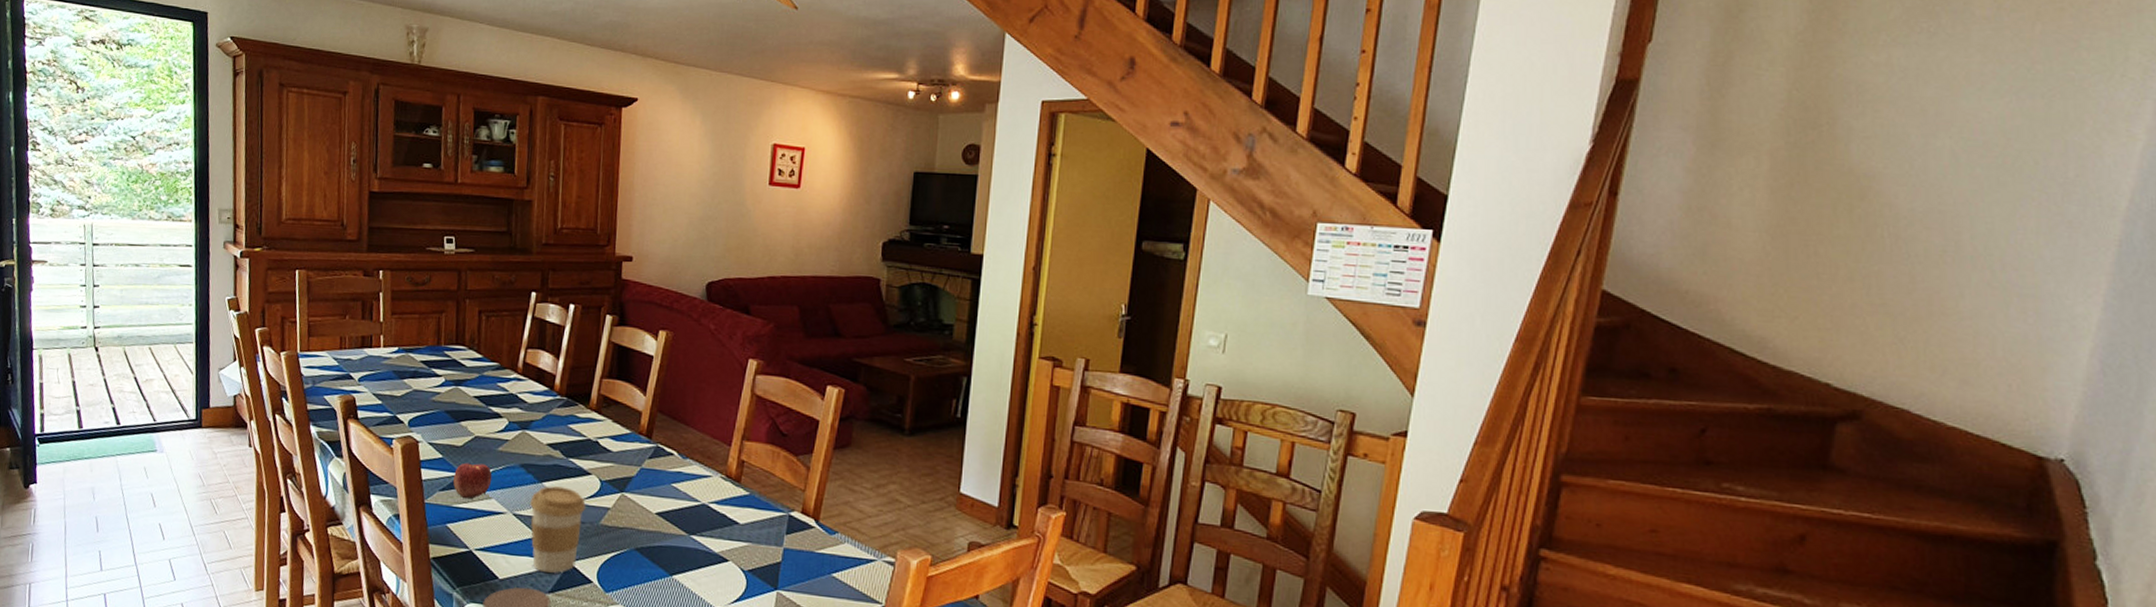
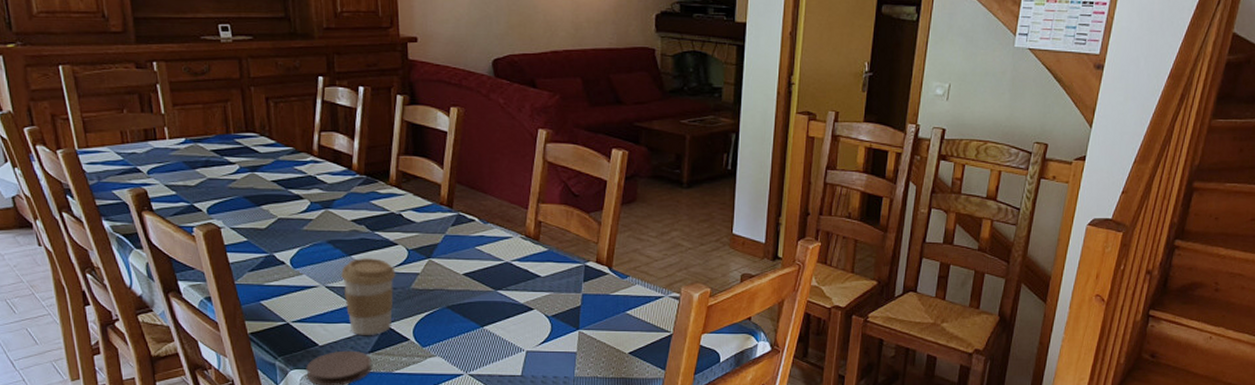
apple: present [453,462,492,499] -> none [261,243,301,277]

